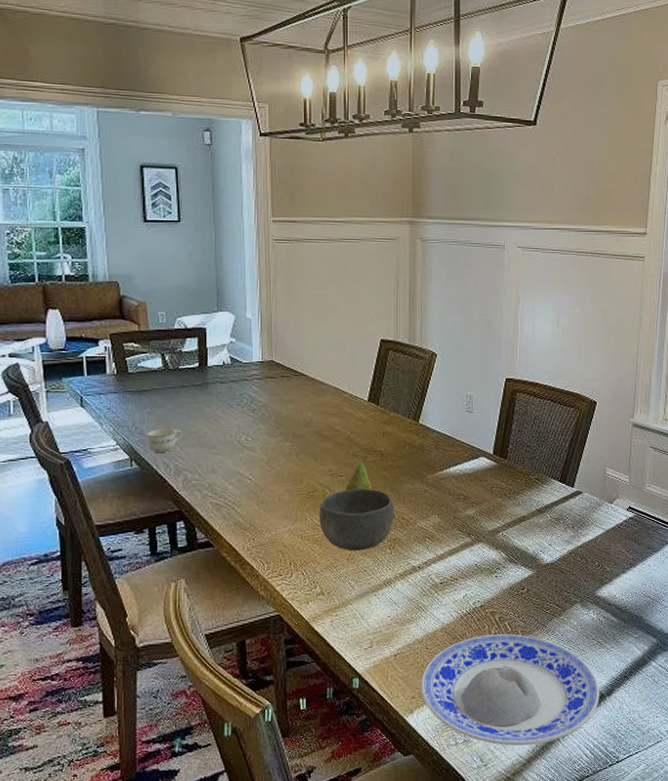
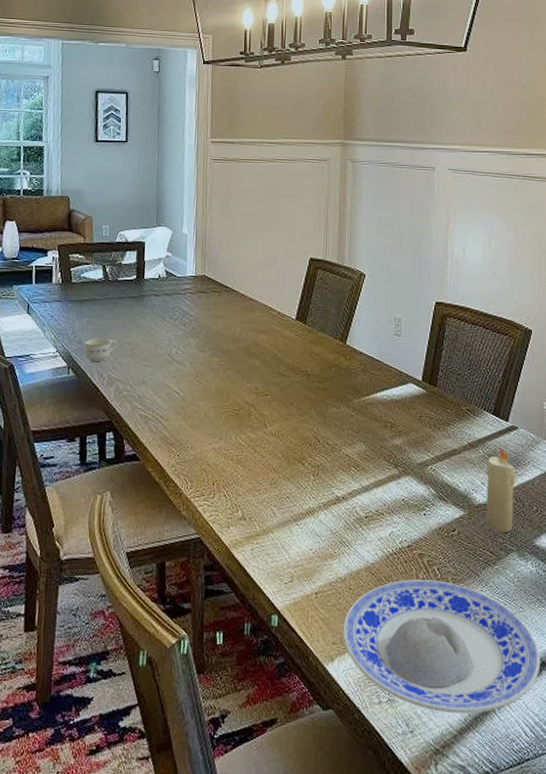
bowl: present [319,488,395,551] -> none [243,409,320,476]
fruit: present [345,457,373,491] -> none [270,376,298,412]
candle: none [552,510,579,588] -> present [486,446,515,533]

